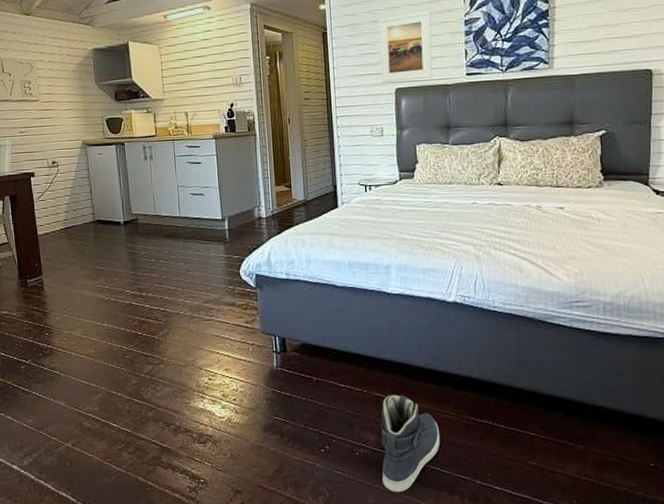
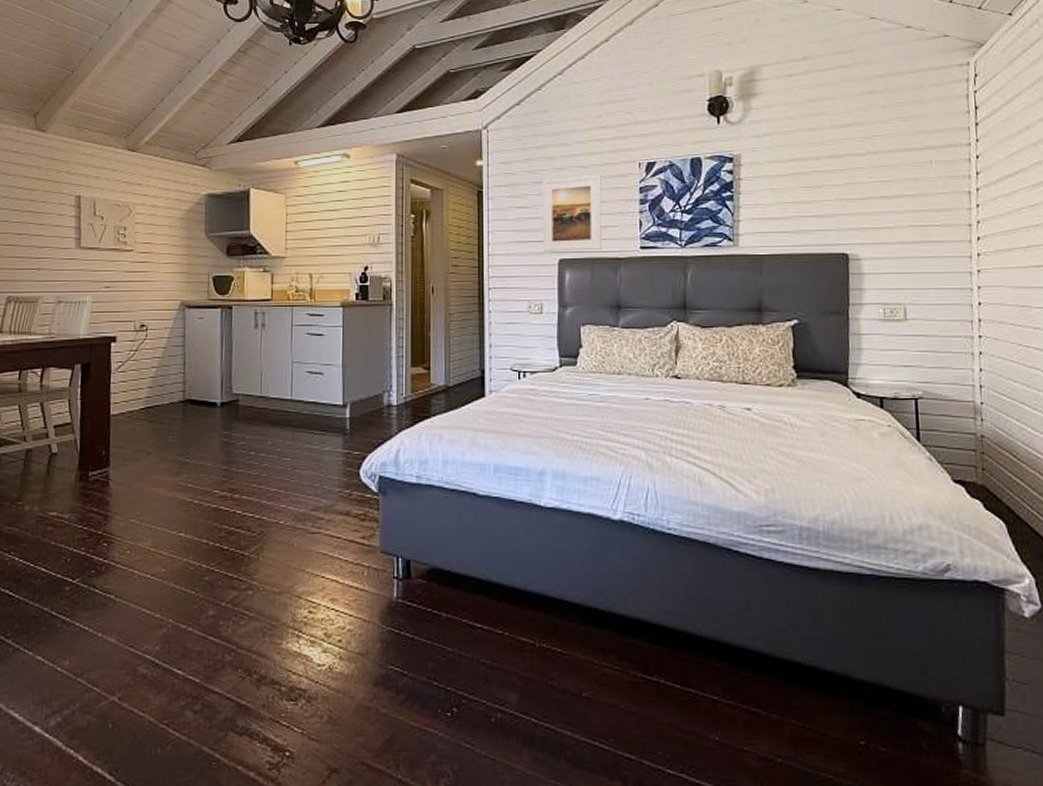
sneaker: present [381,394,440,493] -> none [523,640,599,776]

